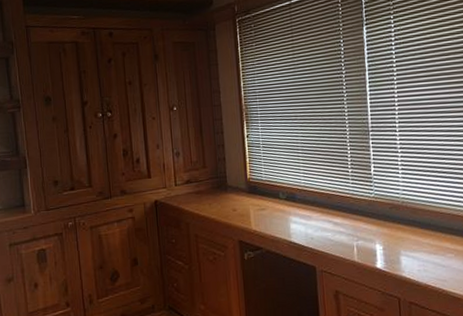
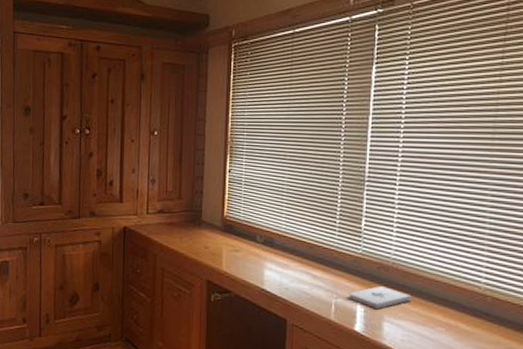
notepad: none [367,224,423,246] -> present [348,286,412,310]

